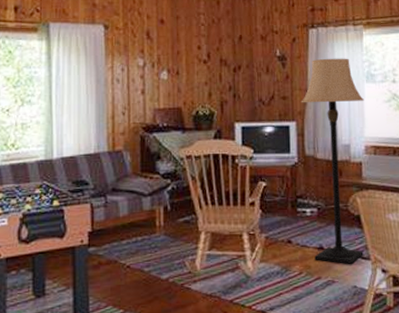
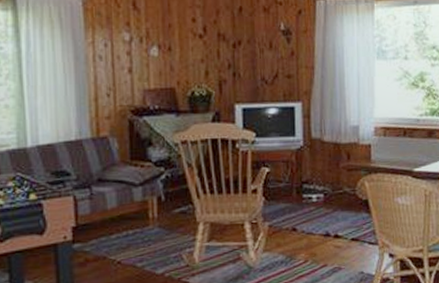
lamp: present [301,58,365,264] -> none [307,32,375,250]

